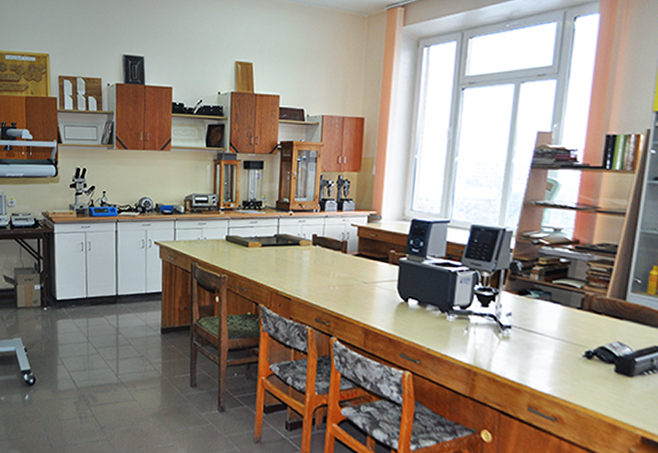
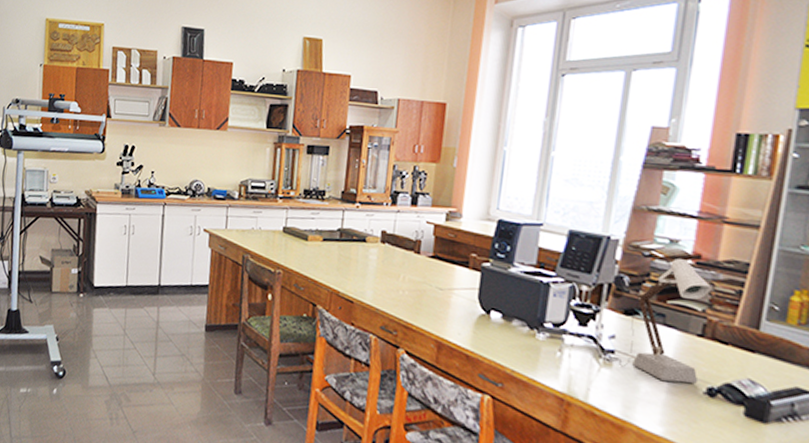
desk lamp: none [502,240,587,349] -> present [603,252,711,384]

